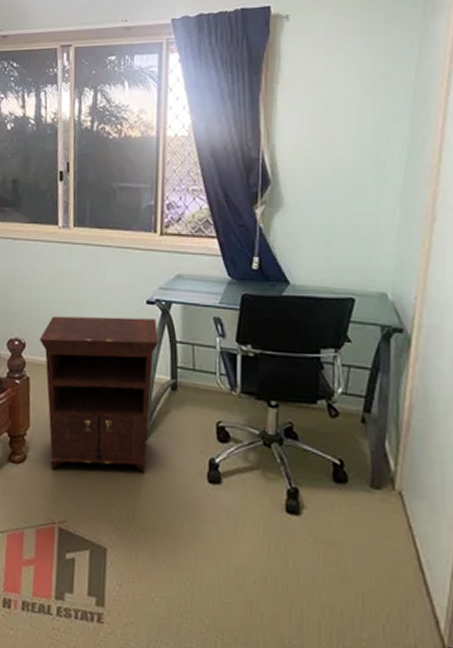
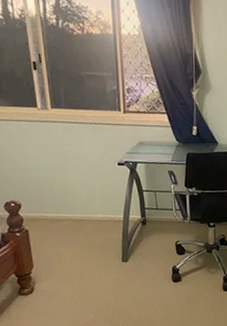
nightstand: present [39,316,159,474] -> none [32,176,130,295]

